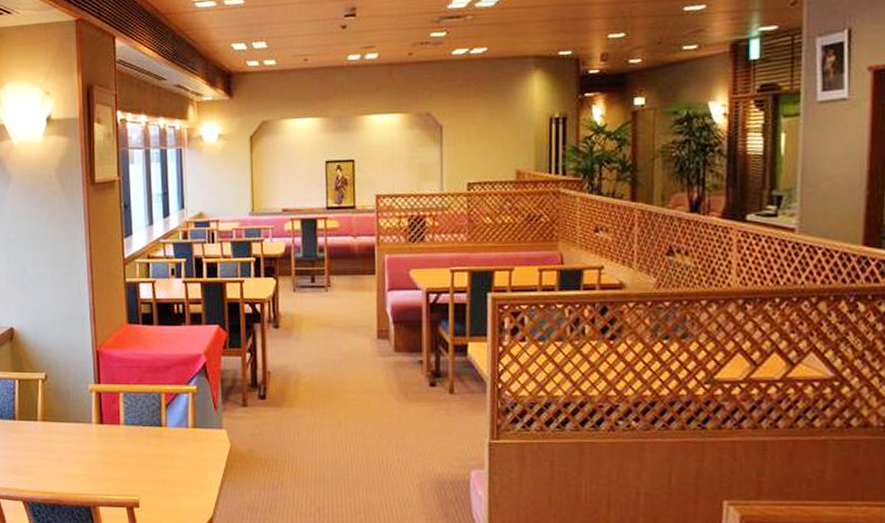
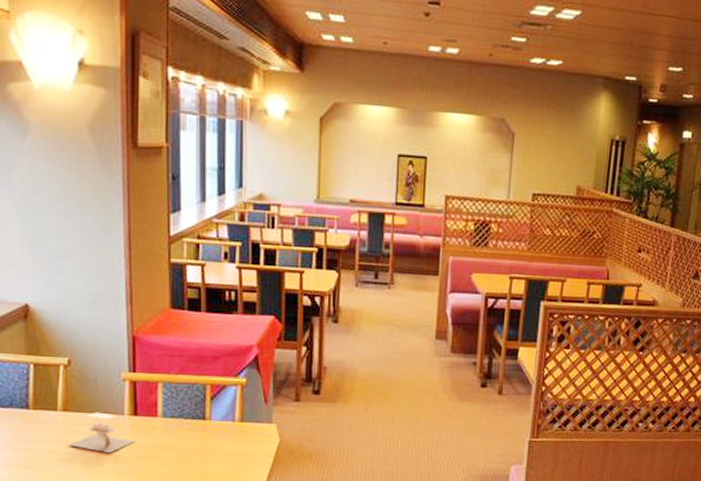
napkin holder: none [48,421,102,459] -> present [69,412,135,453]

